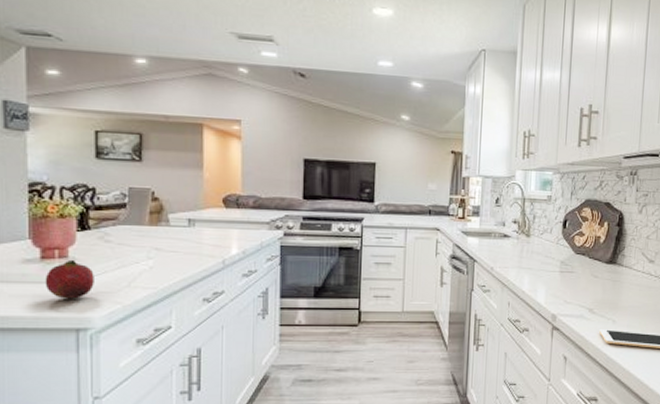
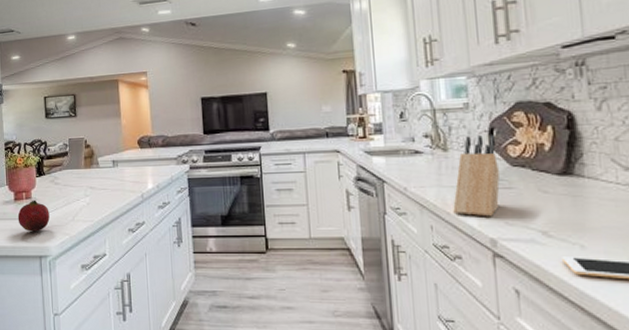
knife block: none [527,225,568,296] -> present [453,135,500,217]

